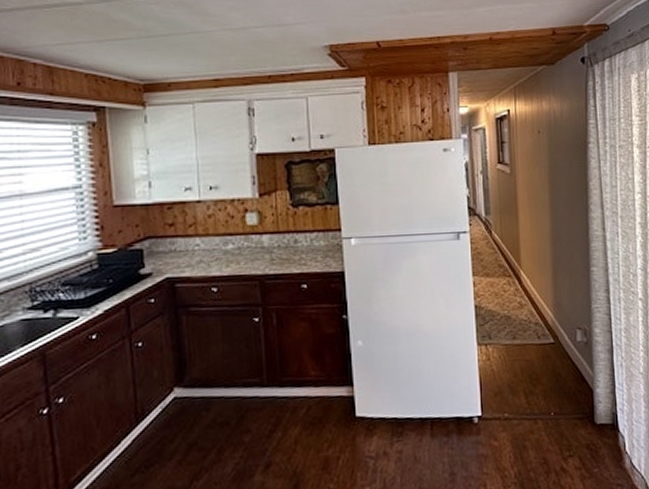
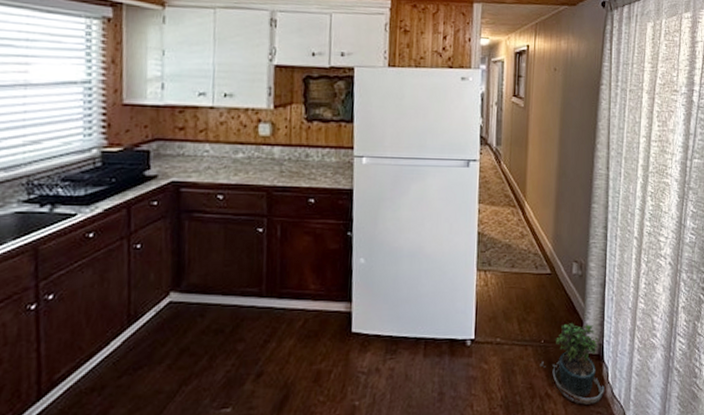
potted plant: none [552,392,623,478] -> present [540,323,604,405]

